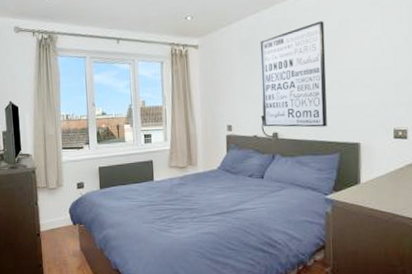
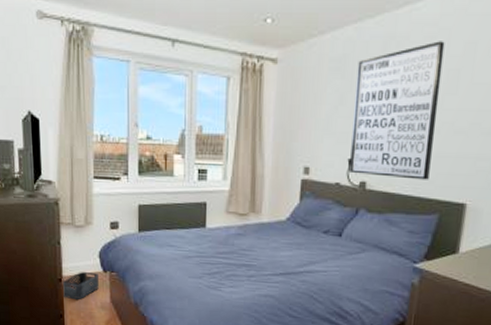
storage bin: none [40,225,70,250] -> present [62,271,99,300]

